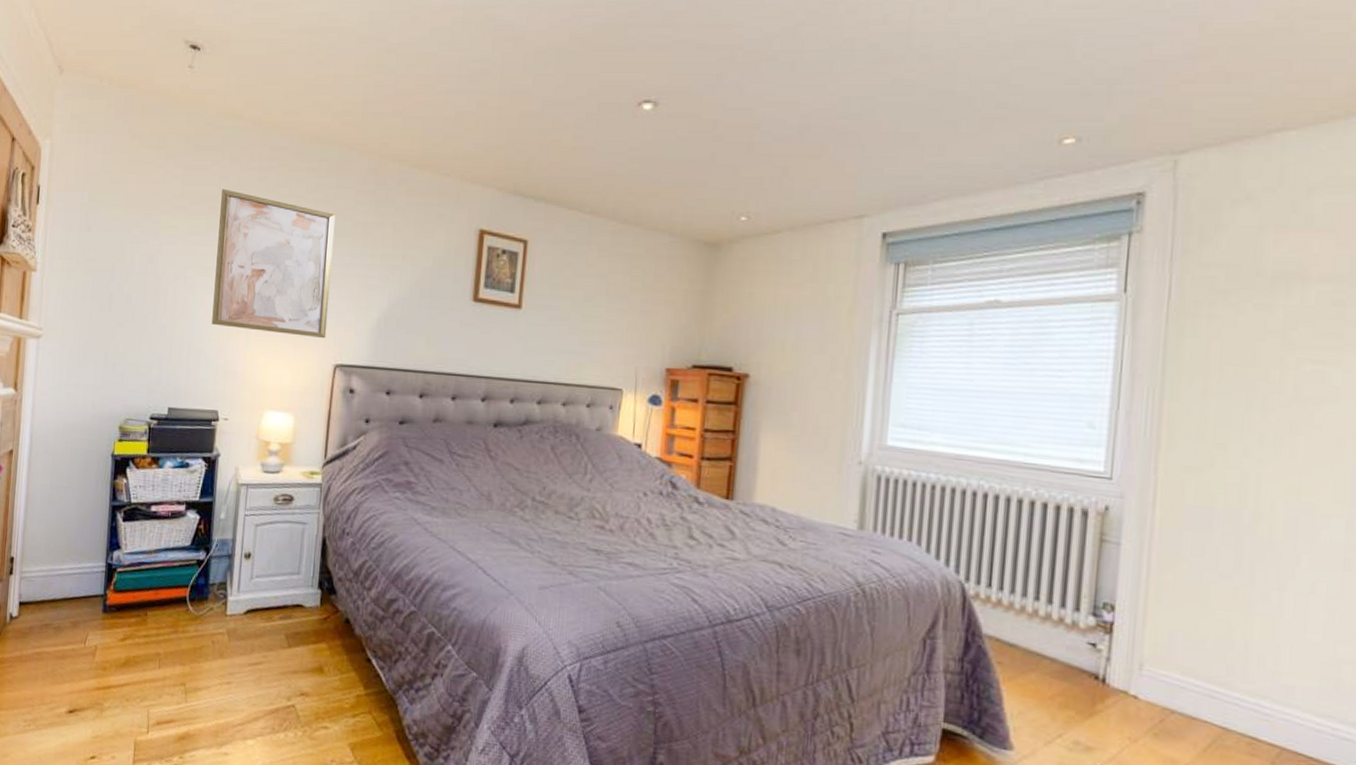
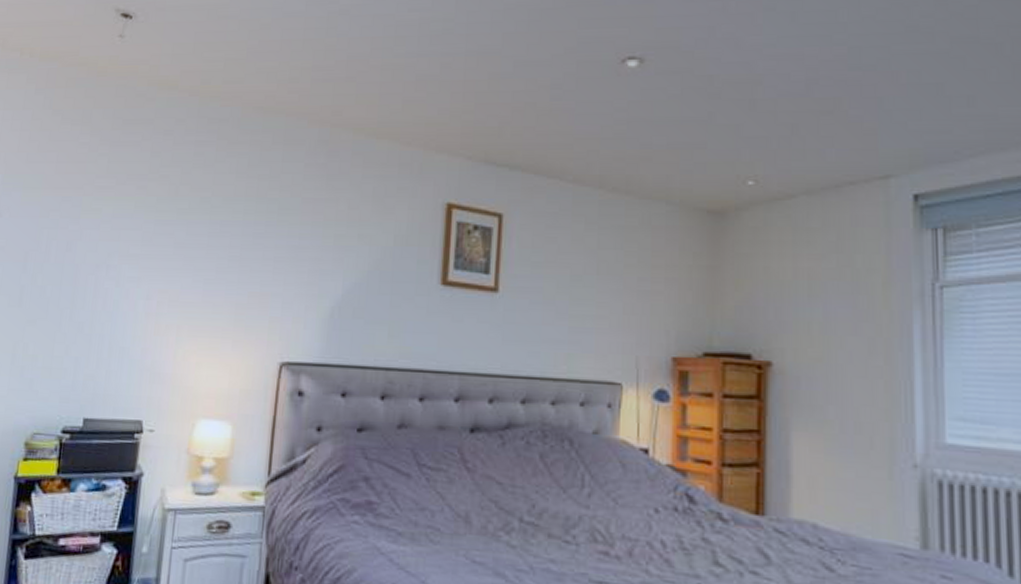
wall art: present [212,189,336,339] -> none [137,166,282,333]

